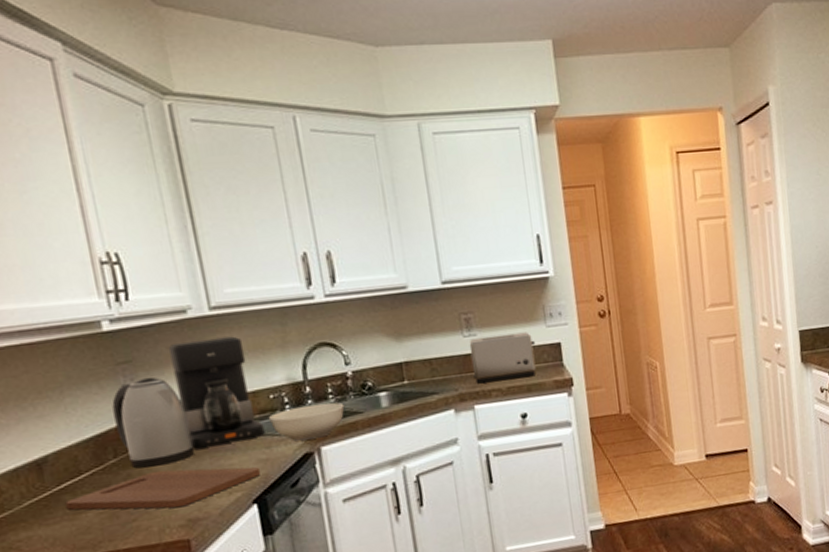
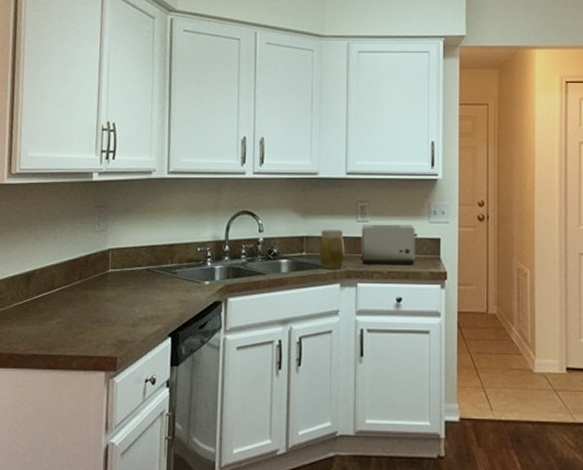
cutting board: present [65,467,260,511] -> none [38,296,178,329]
kettle: present [111,376,194,468] -> none [85,220,136,292]
coffee maker: present [168,336,265,449] -> none [132,196,189,283]
bowl: present [268,402,345,441] -> none [193,261,252,290]
jar: none [421,349,455,396] -> present [319,230,345,270]

